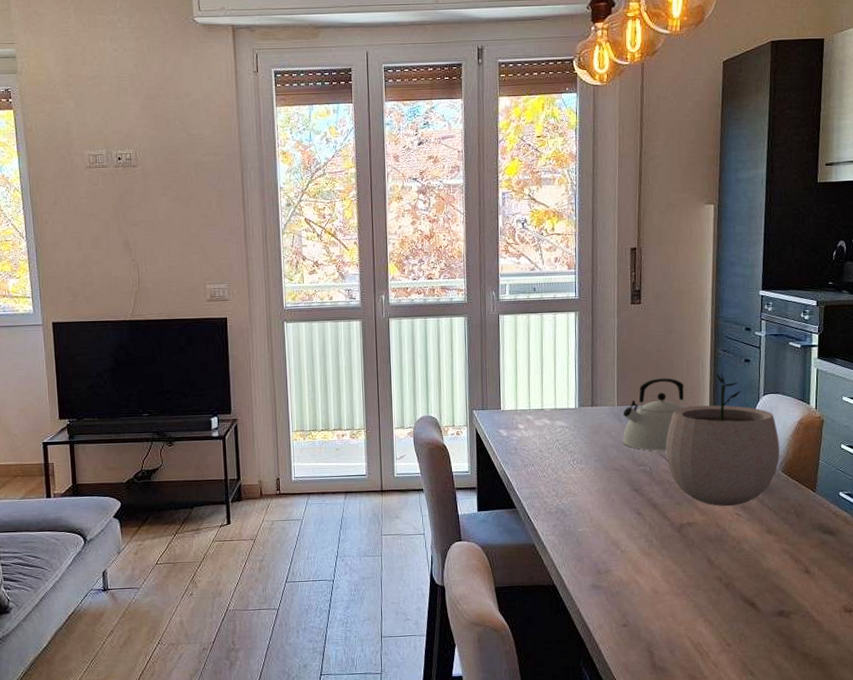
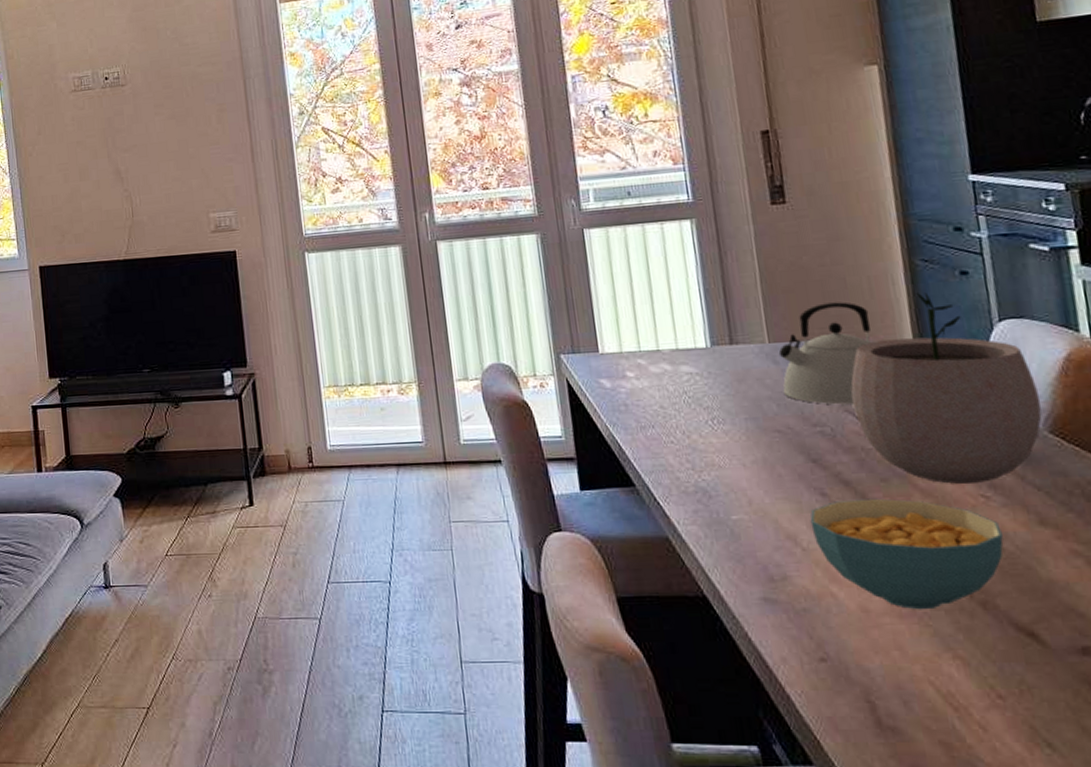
cereal bowl: none [628,516,744,591] -> present [810,498,1004,610]

